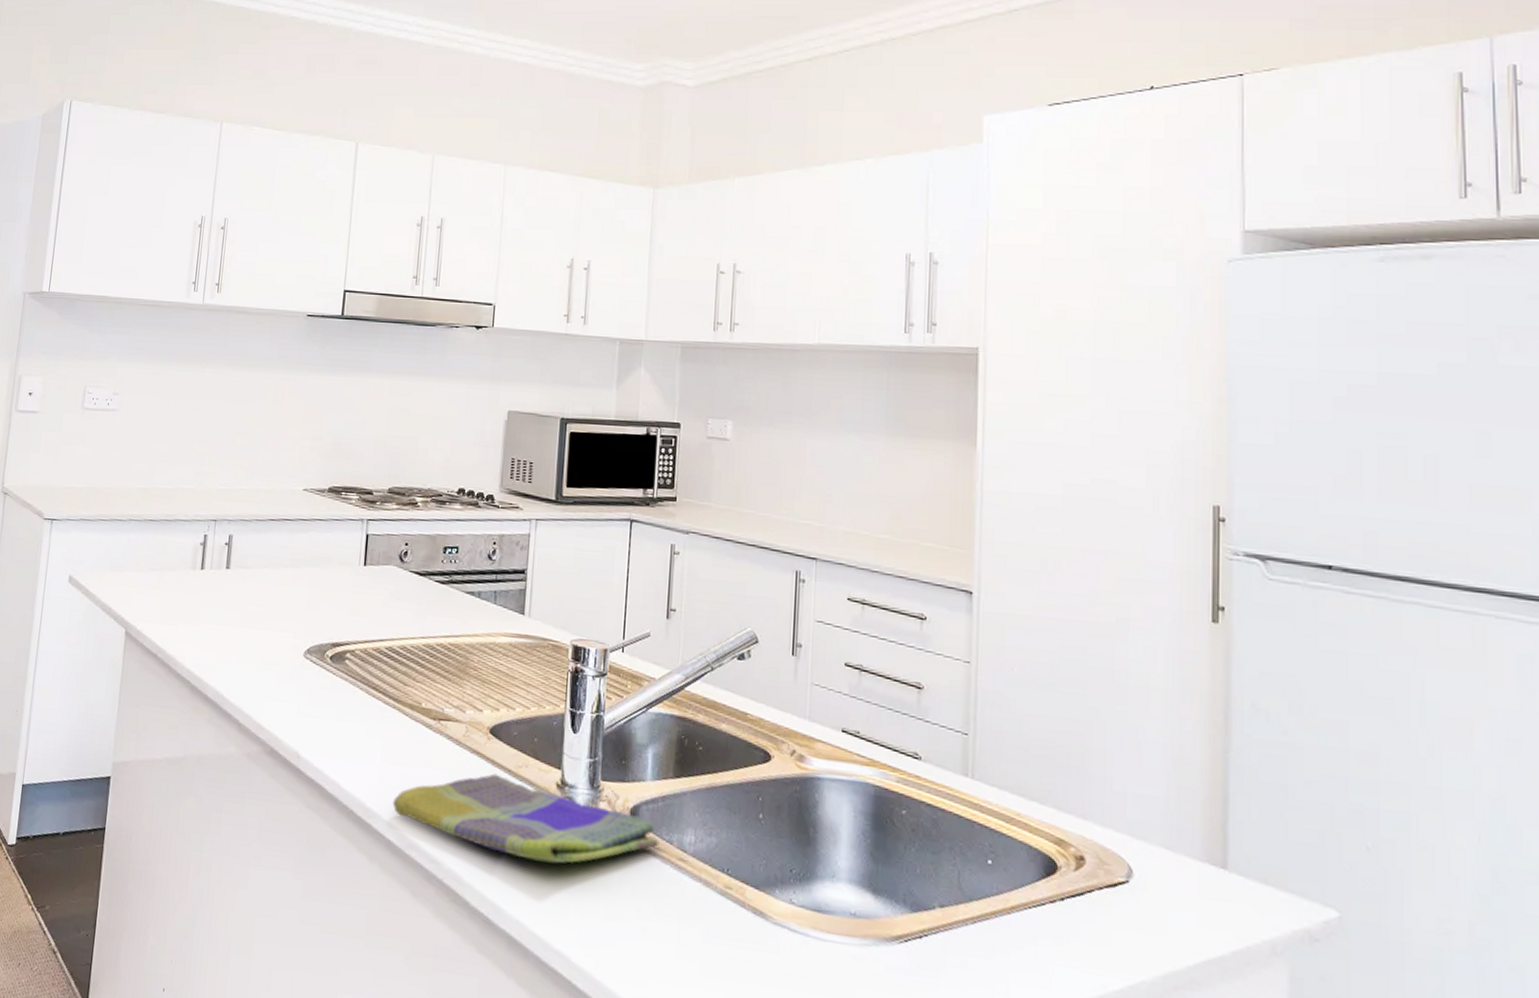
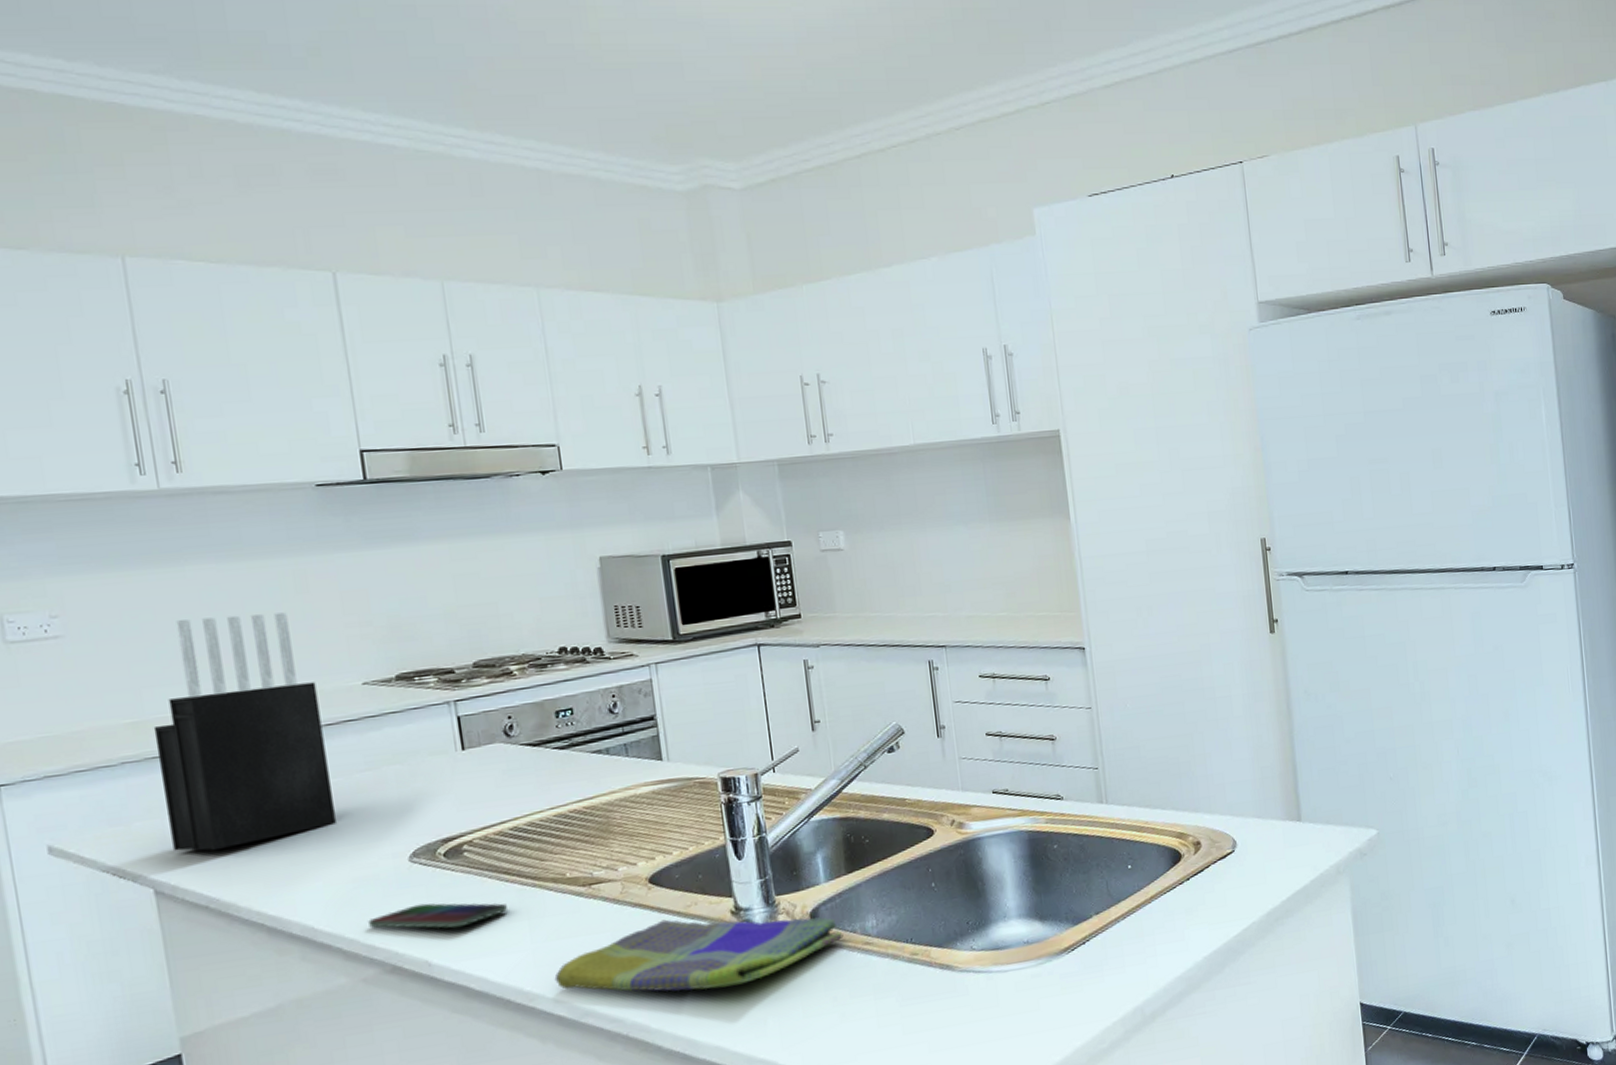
knife block: none [145,411,271,609] -> present [153,612,336,851]
smartphone: none [262,697,369,729] -> present [368,903,507,929]

